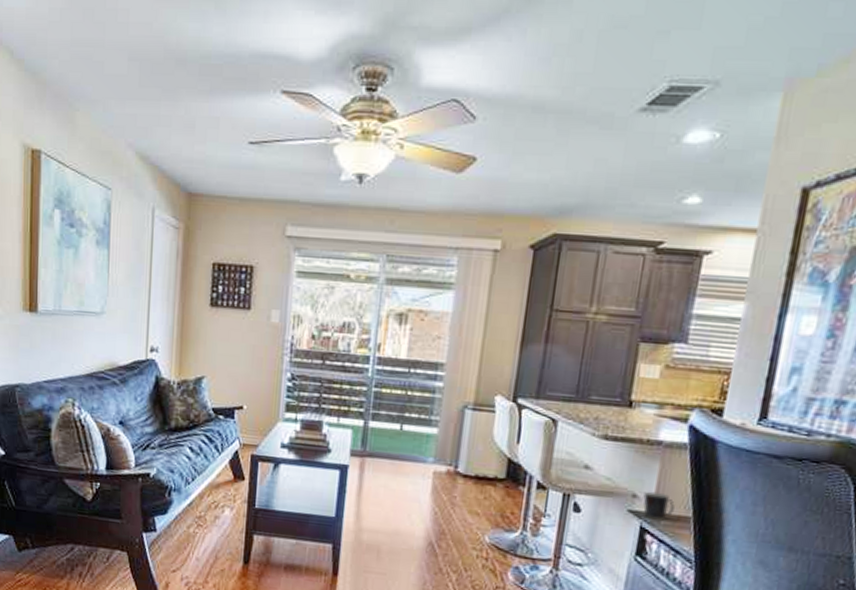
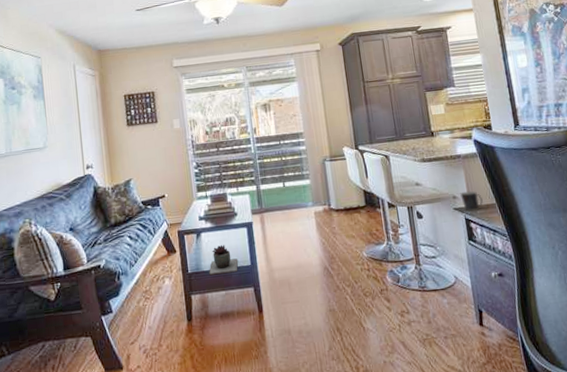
succulent plant: none [280,484,321,522] -> present [209,245,238,276]

